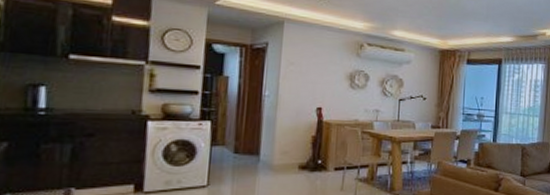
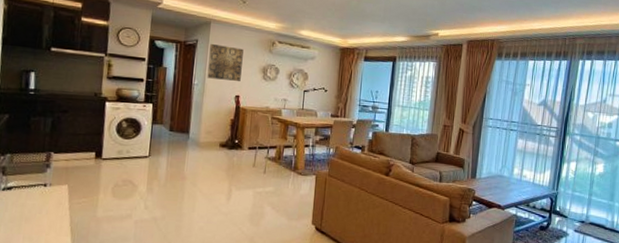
wall art: none [281,46,326,91] -> present [207,43,244,81]

